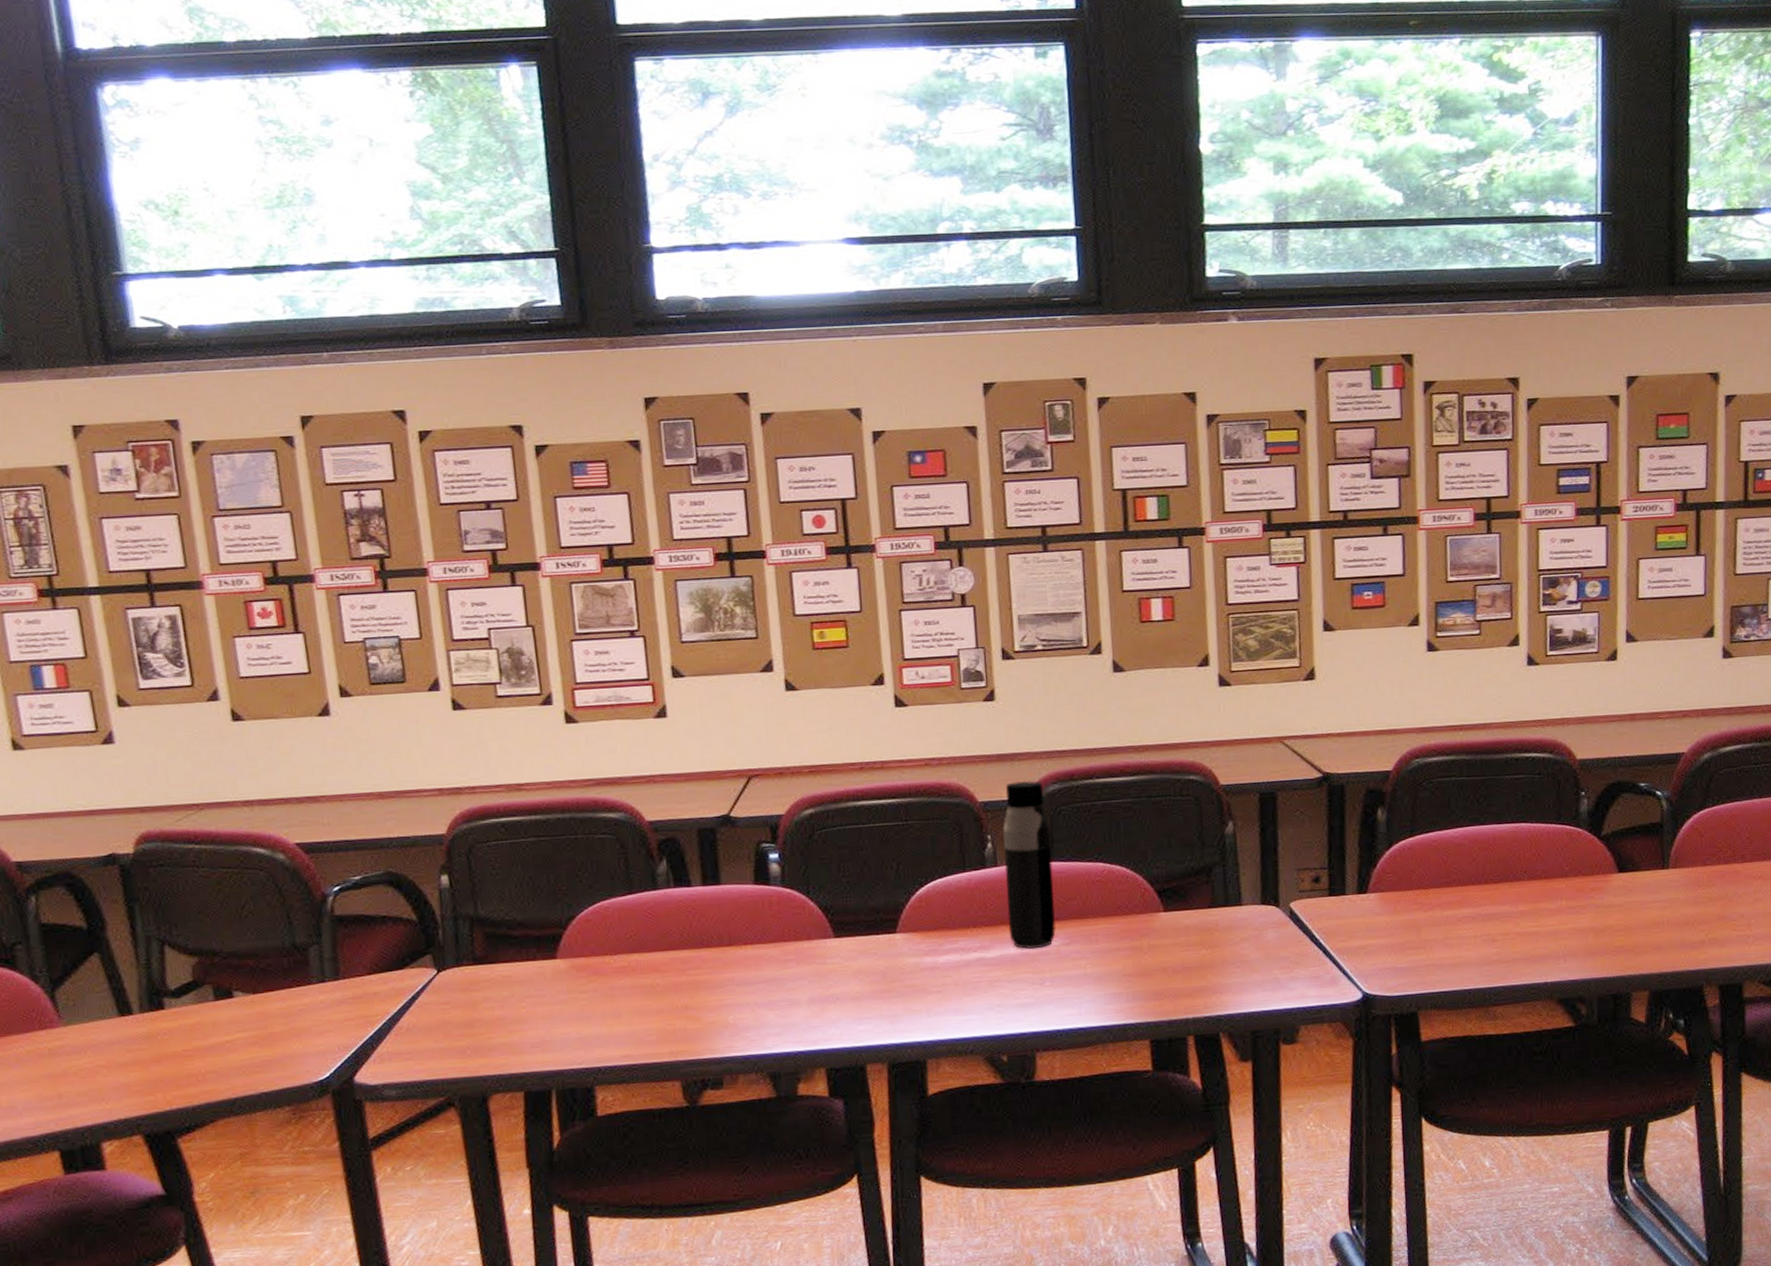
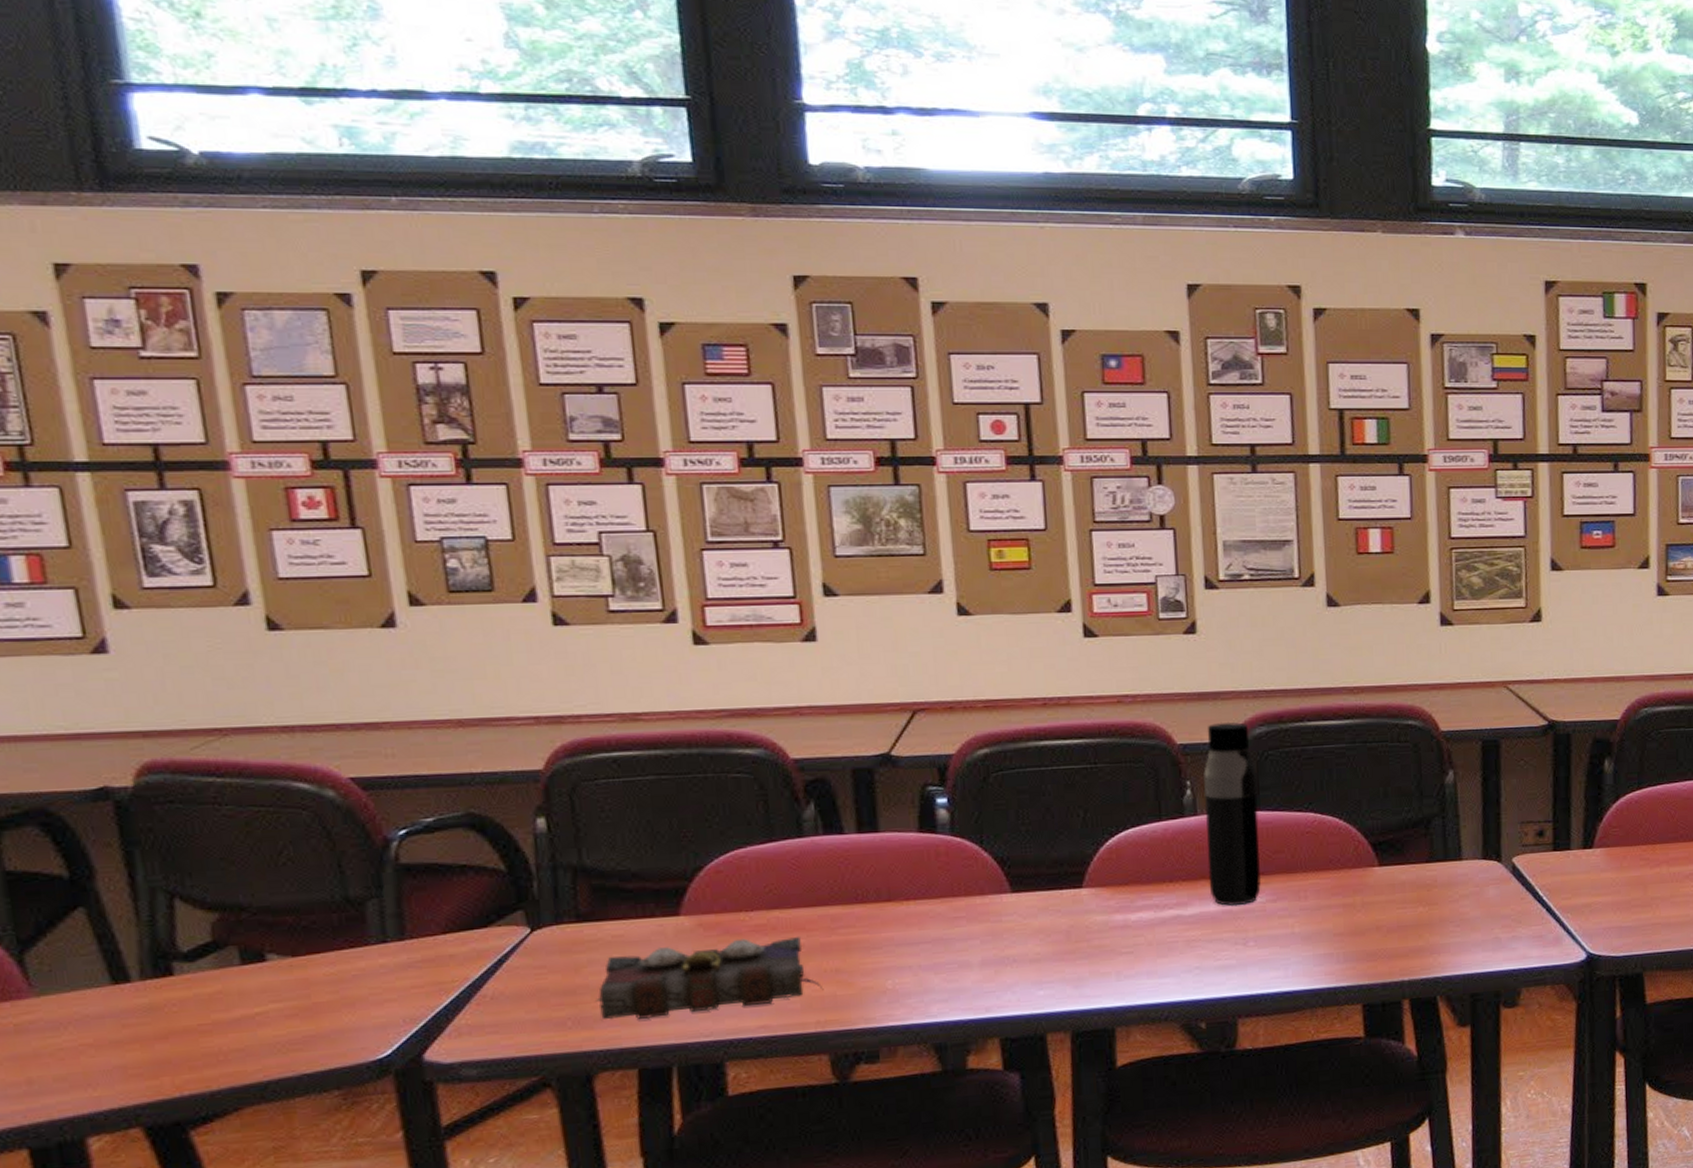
book: none [490,977,674,1049] -> present [596,937,822,1020]

